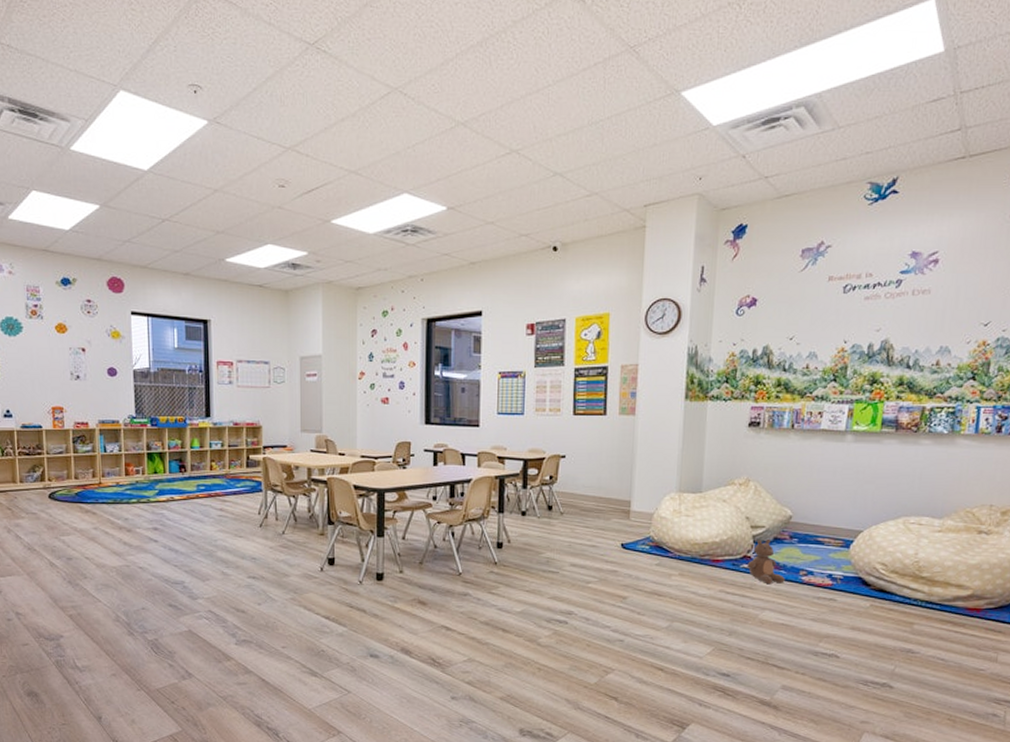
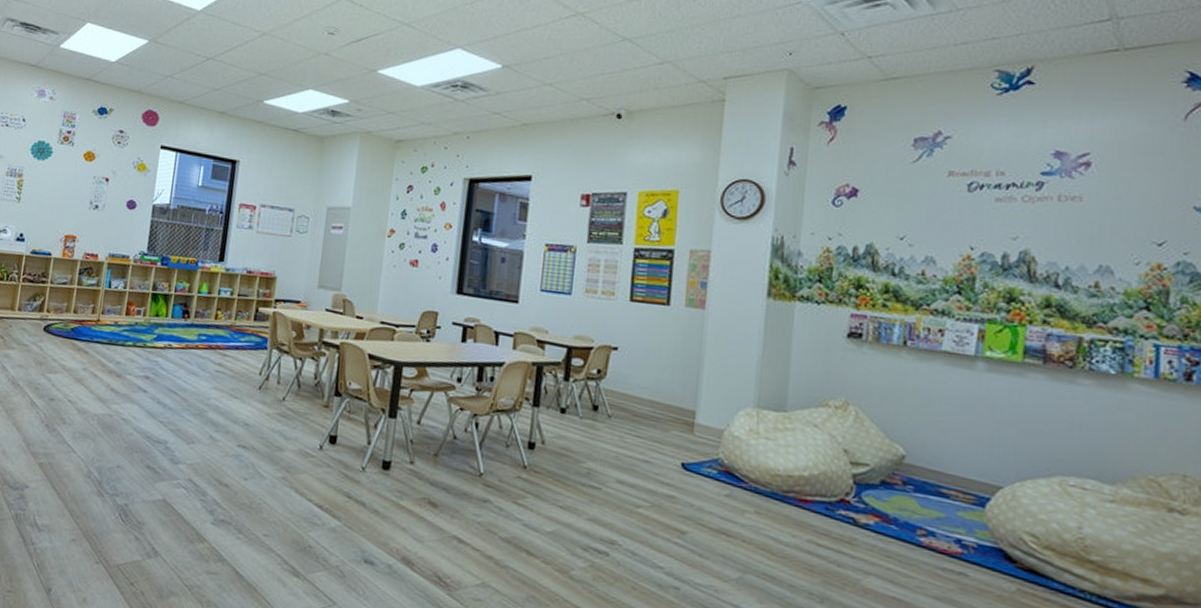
teddy bear: present [747,538,785,585] -> none [845,480,897,543]

